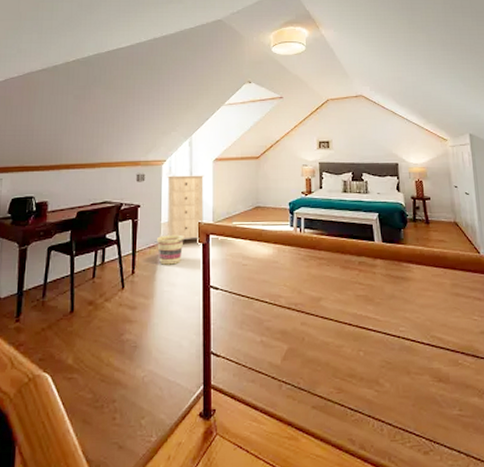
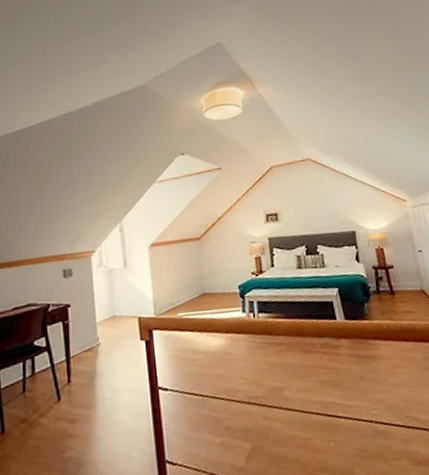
basket: present [157,234,184,265] -> none [93,333,124,370]
storage cabinet: present [167,175,205,240] -> none [98,263,144,338]

